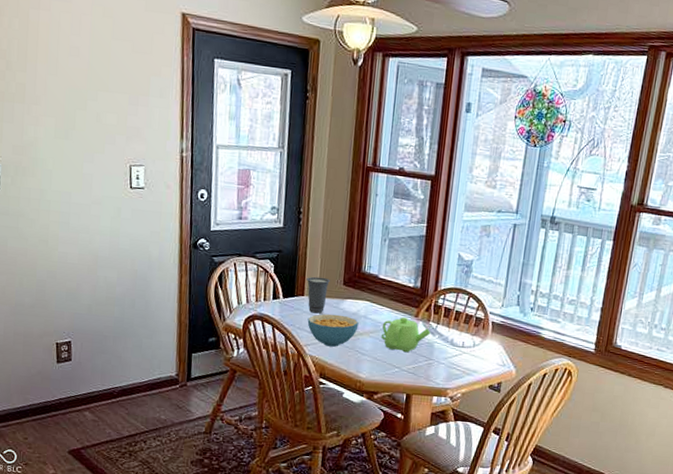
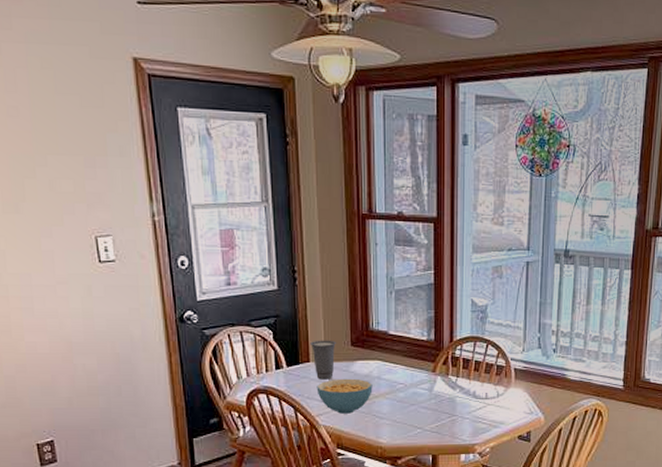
teapot: present [381,317,431,353] -> none [398,374,451,411]

